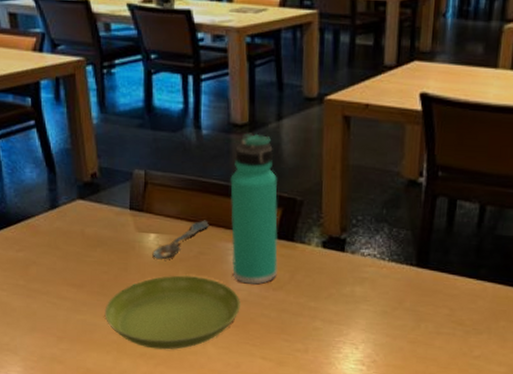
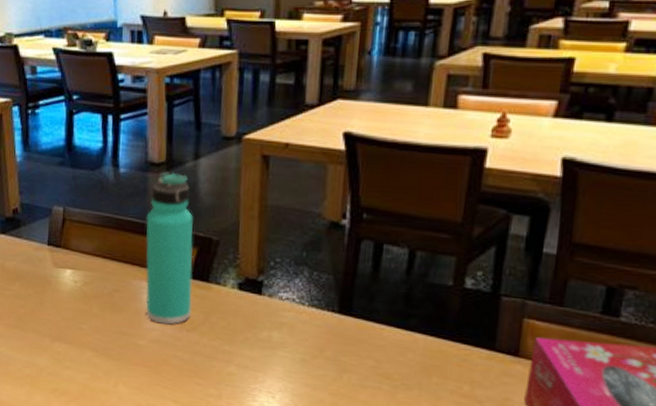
saucer: present [104,275,240,350] -> none [20,311,153,387]
spoon: present [152,220,209,260] -> none [68,257,124,296]

